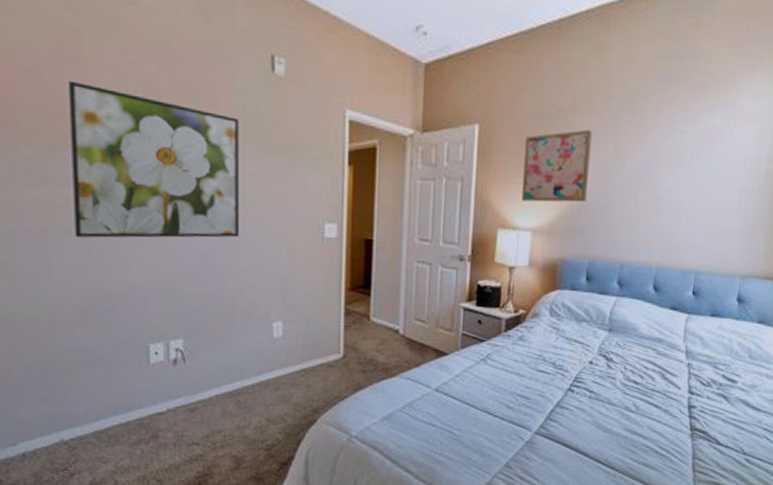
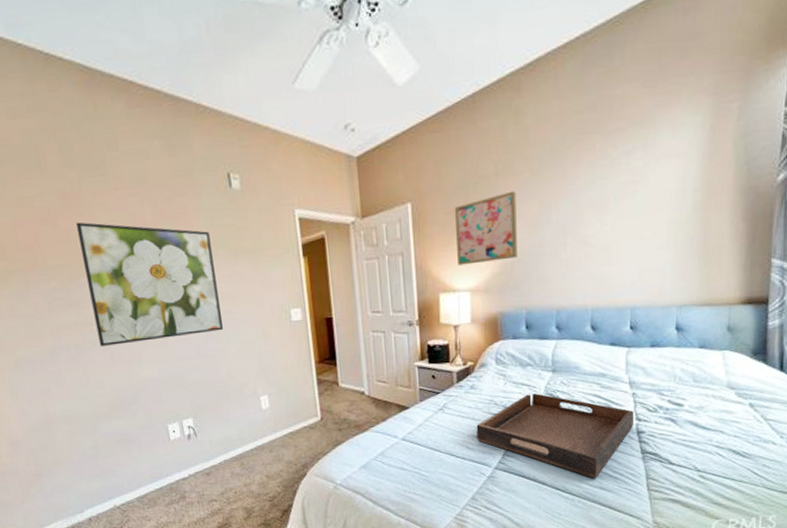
serving tray: none [519,353,687,454] -> present [476,393,634,479]

